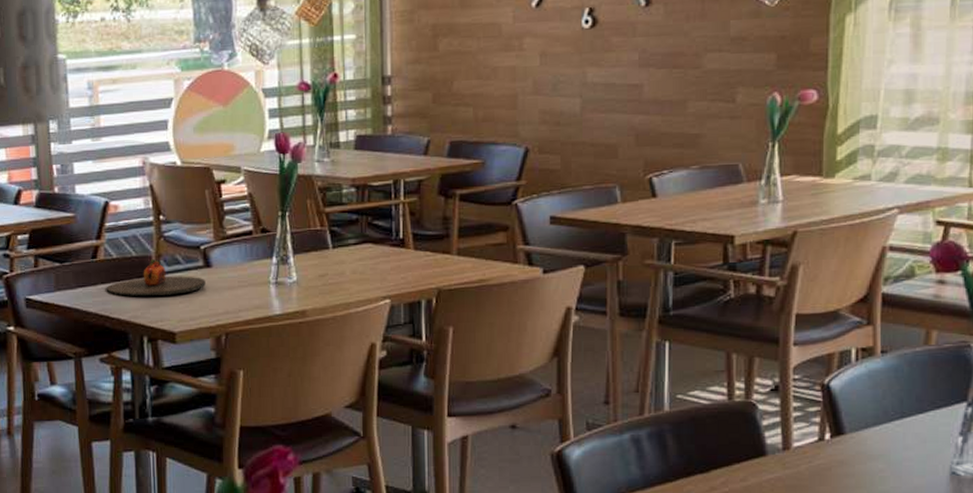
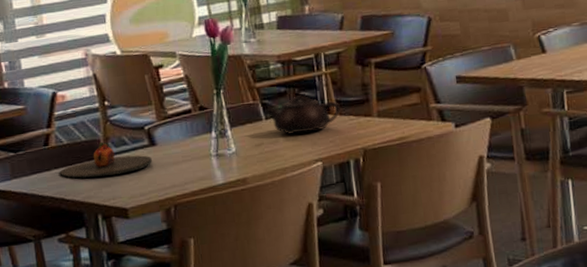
teapot: none [334,225,417,268] -> present [266,95,341,136]

